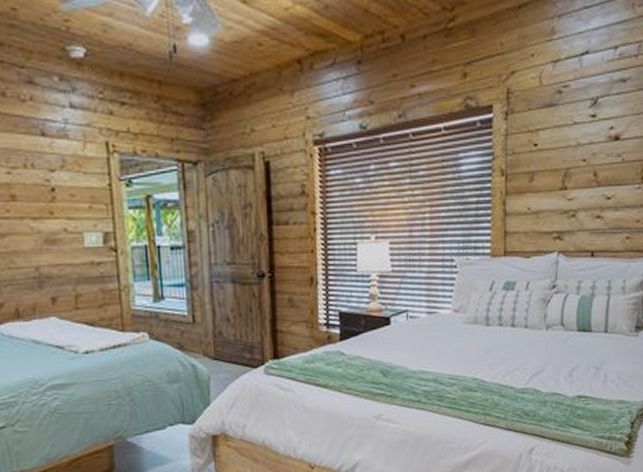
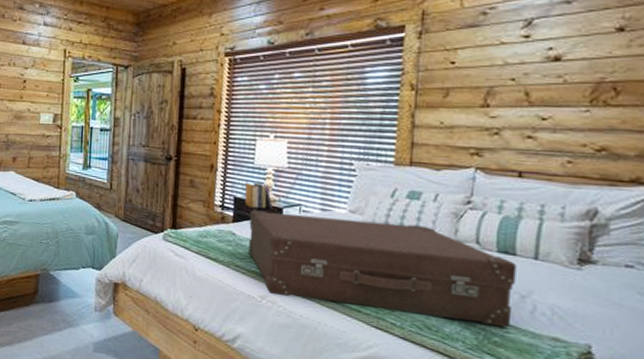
books: none [348,292,380,321] -> present [244,182,273,209]
suitcase: none [357,316,592,413] -> present [249,210,517,328]

